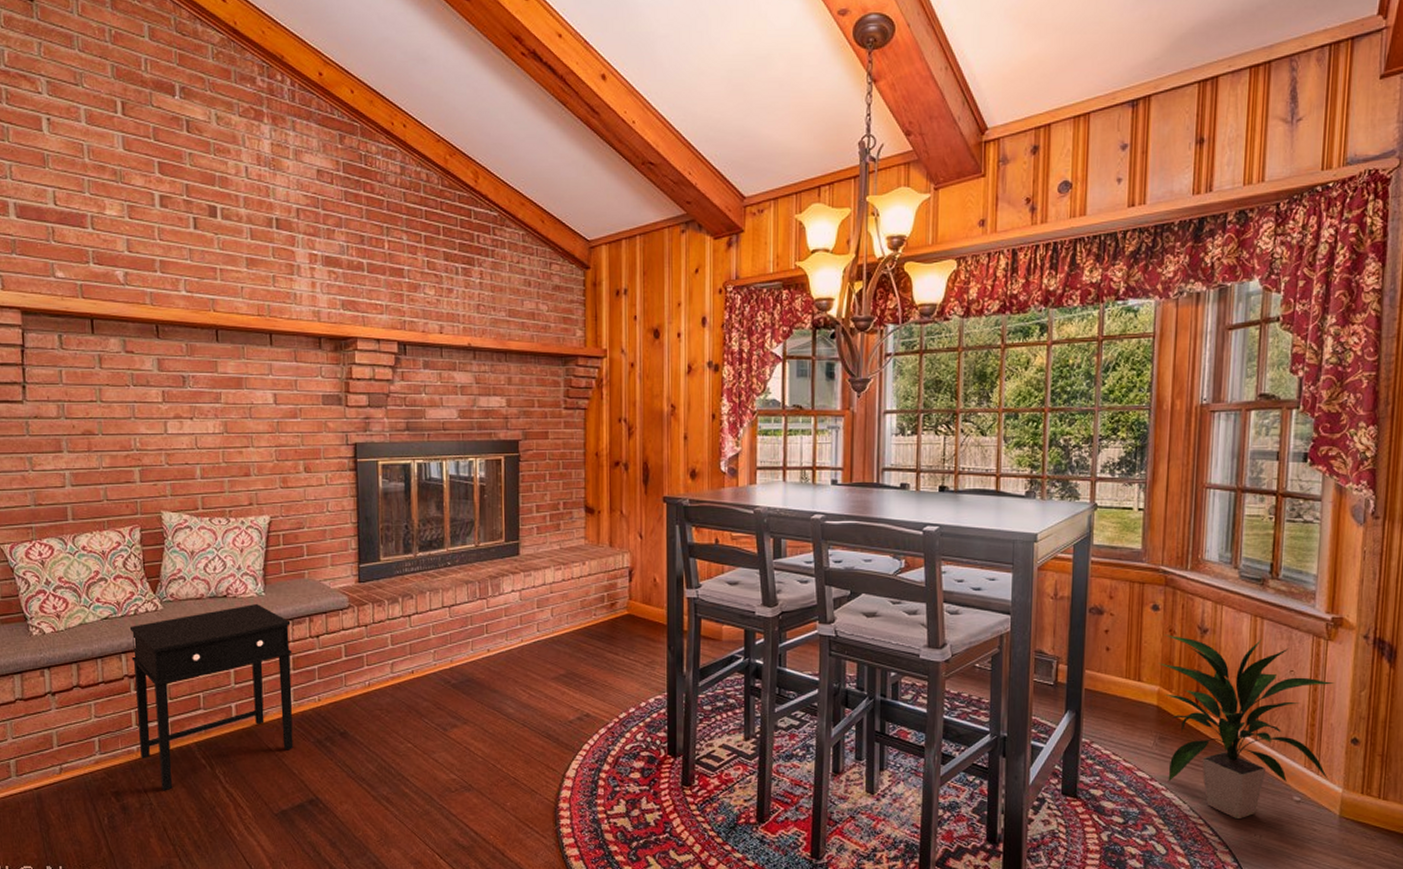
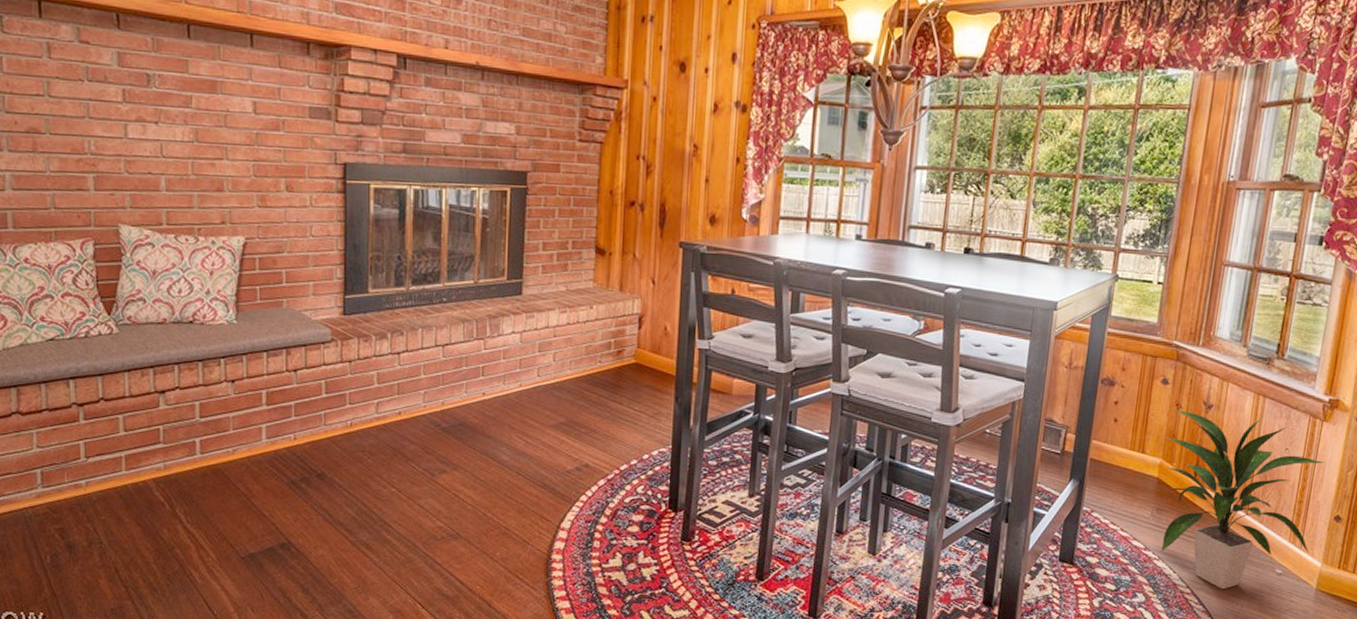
side table: present [129,603,294,791] -> none [79,331,266,530]

